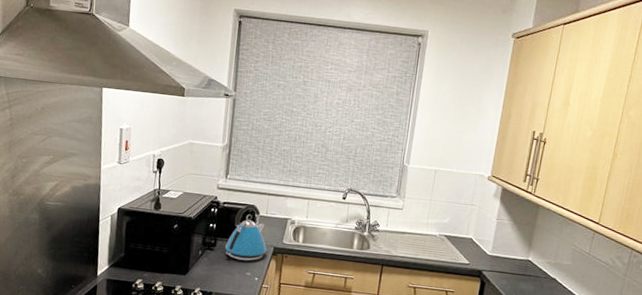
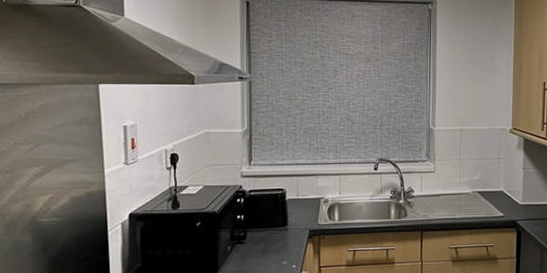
kettle: present [225,204,267,261] -> none [257,189,302,250]

